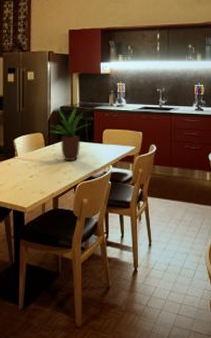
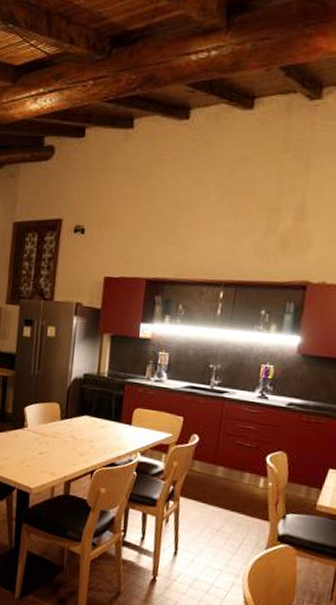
potted plant: present [48,107,91,162] -> none [67,375,120,442]

